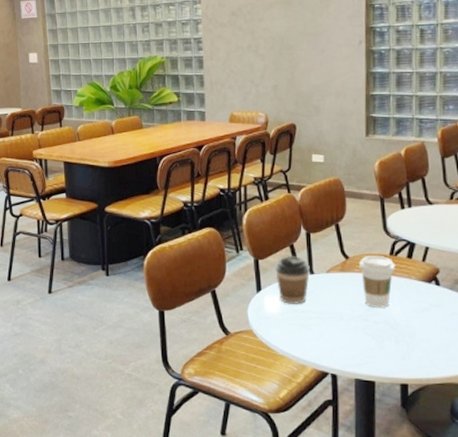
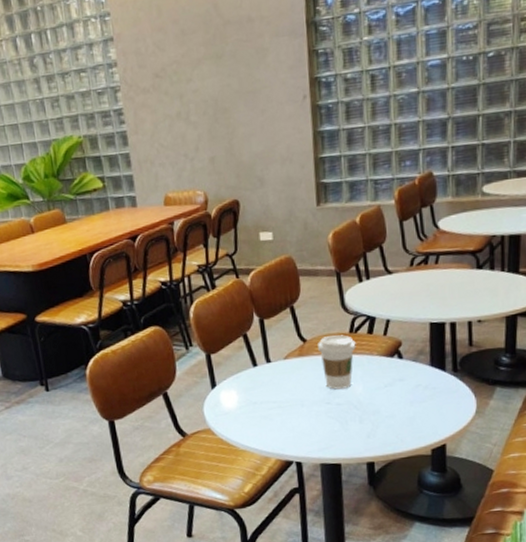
coffee cup: present [275,256,310,304] -> none [229,345,267,397]

